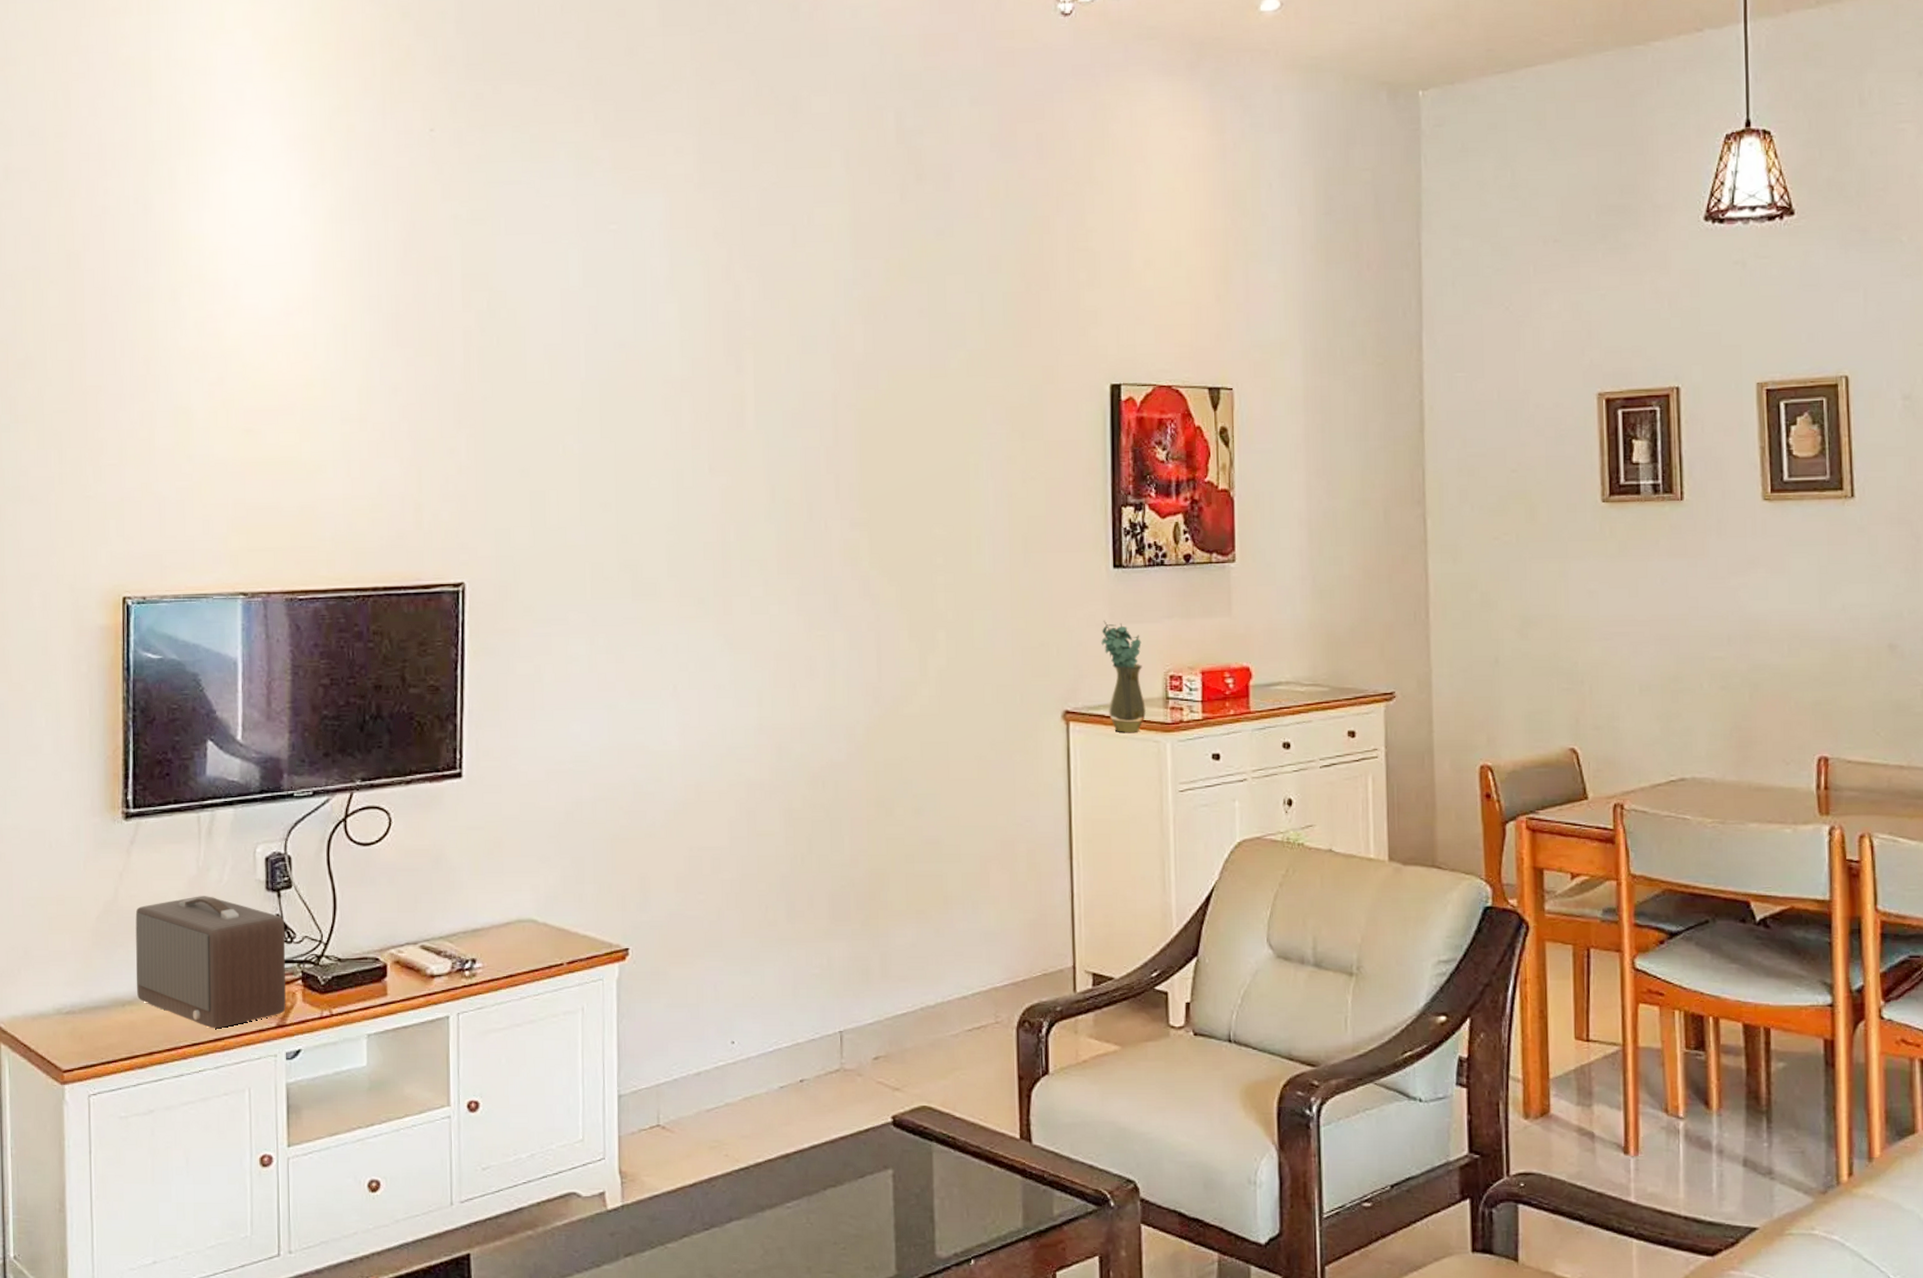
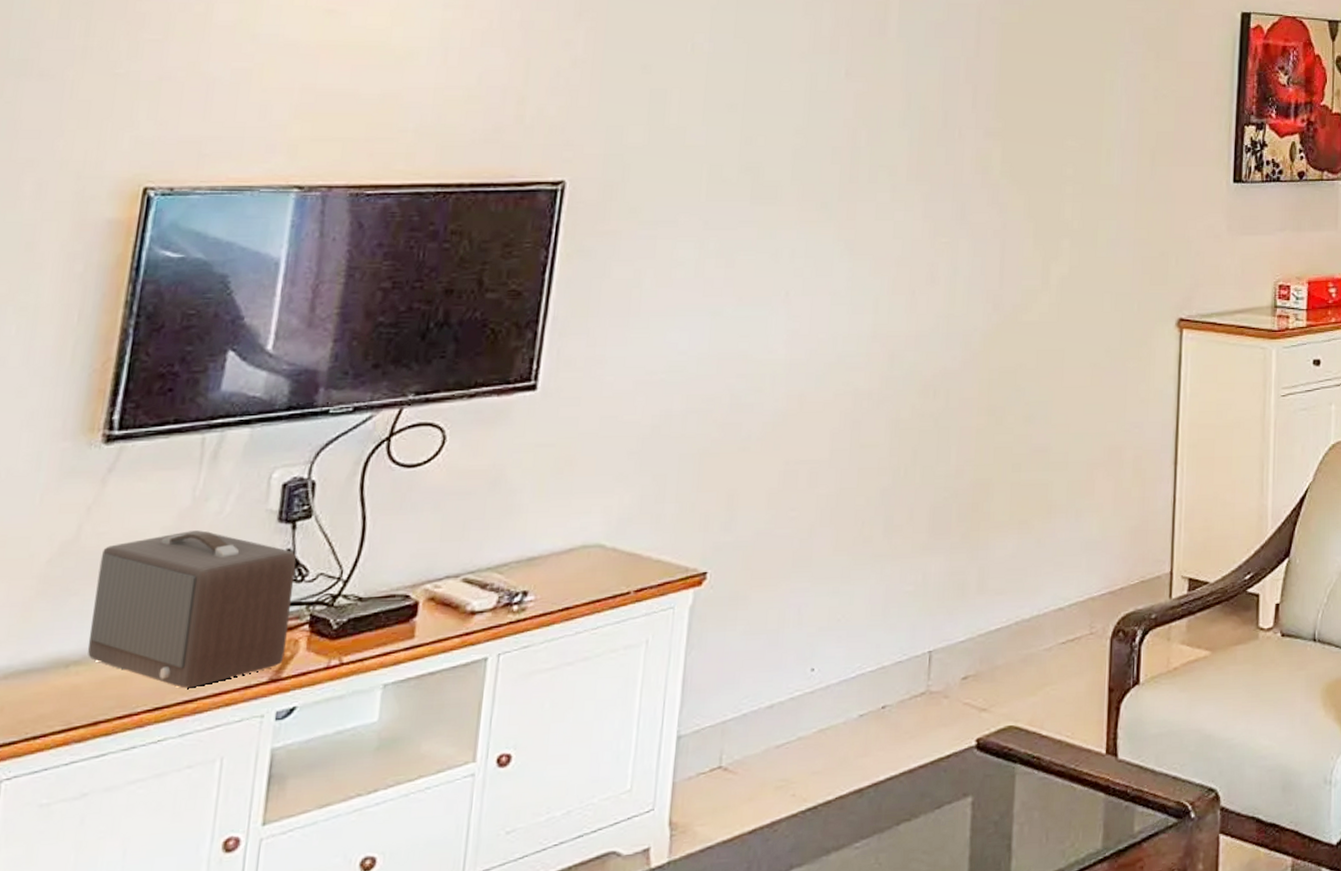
vase: present [1101,620,1146,732] -> none [1218,231,1255,339]

